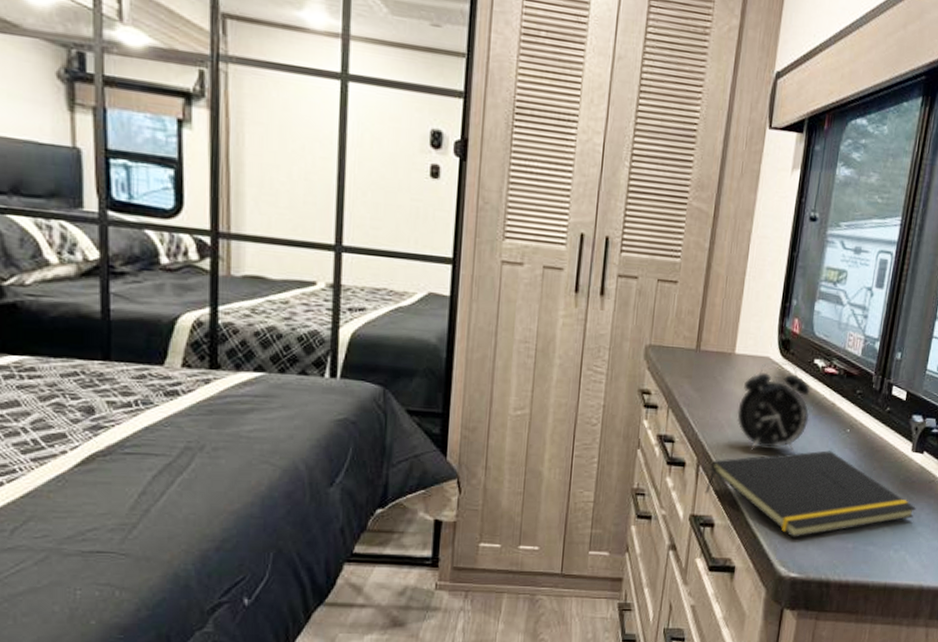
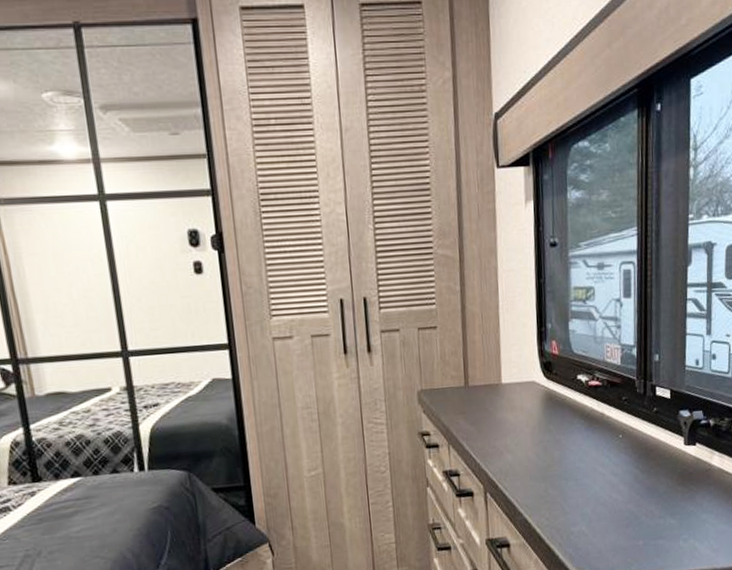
notepad: present [704,450,917,538] -> none [496,458,698,545]
alarm clock: present [737,361,810,453] -> none [513,382,582,469]

